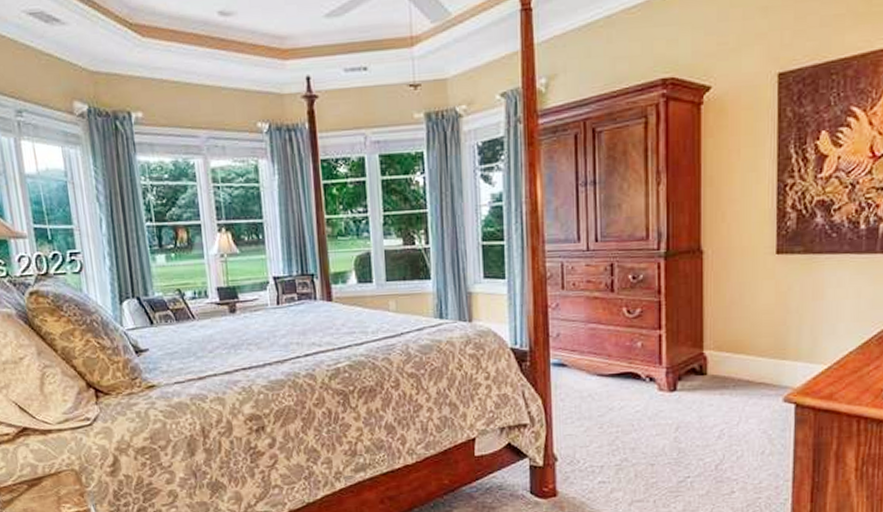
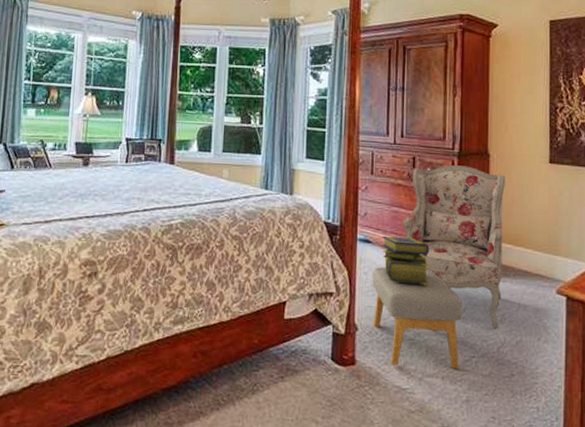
footstool: none [570,389,674,493] -> present [372,267,462,369]
stack of books: none [579,356,635,407] -> present [382,235,430,285]
armchair: none [602,267,724,447] -> present [403,165,506,330]

